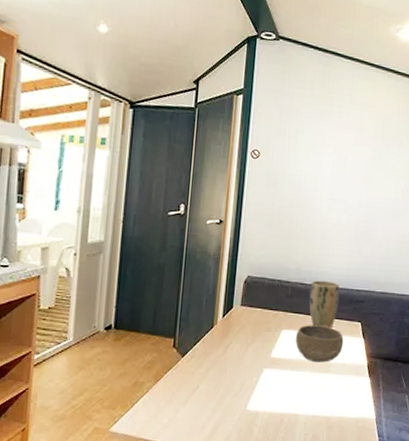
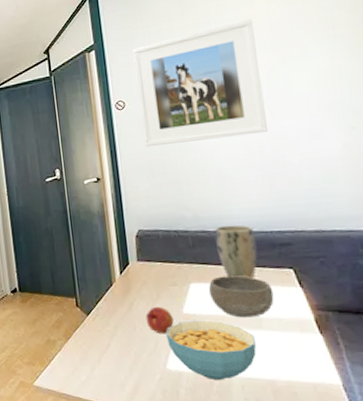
fruit: none [237,350,262,377] -> present [145,306,174,334]
cereal bowl: none [252,364,323,418] -> present [166,320,257,380]
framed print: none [269,103,373,206] -> present [133,19,267,146]

